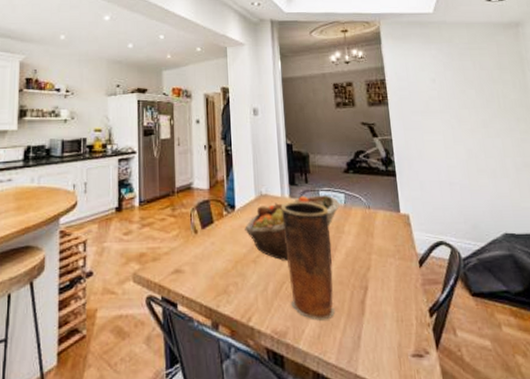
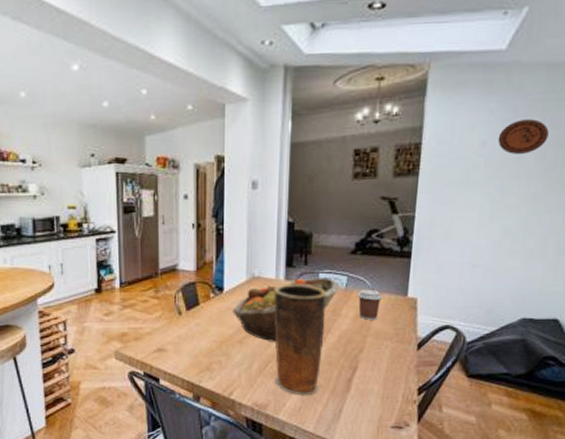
coffee cup: none [356,206,378,236] -> present [358,289,382,320]
decorative plate: none [443,62,481,89] -> present [497,119,549,154]

